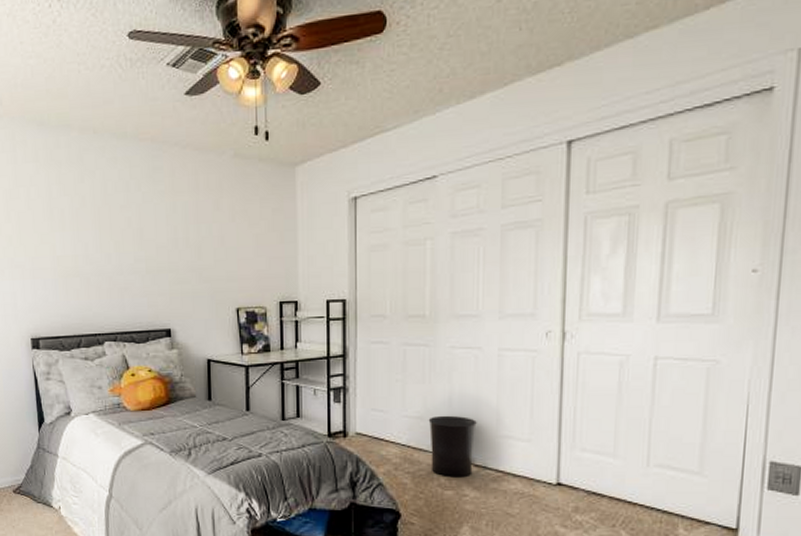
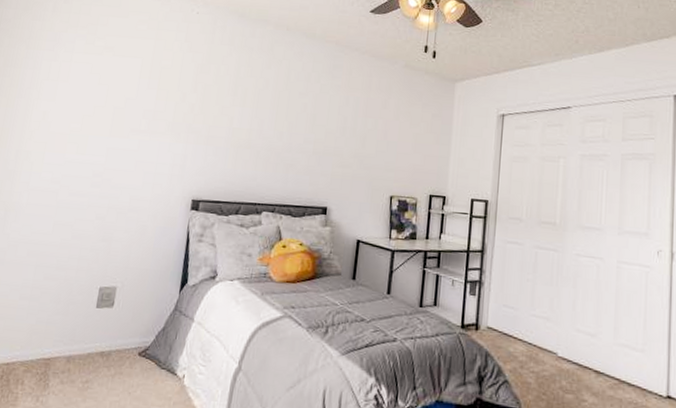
waste bin: present [428,415,477,478] -> none [553,318,597,382]

